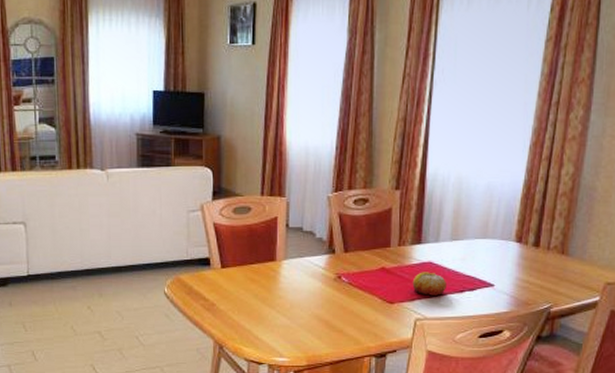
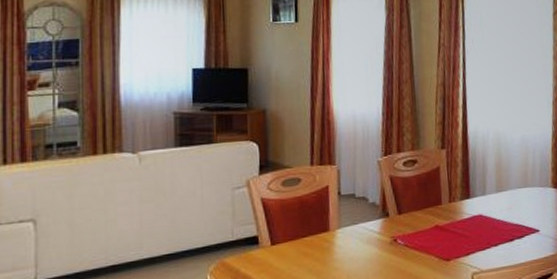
fruit: present [412,272,446,296] -> none [465,225,497,248]

